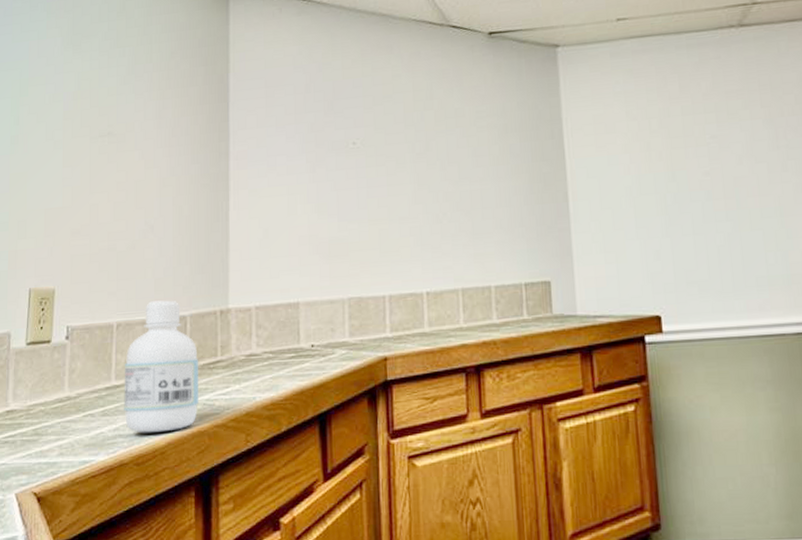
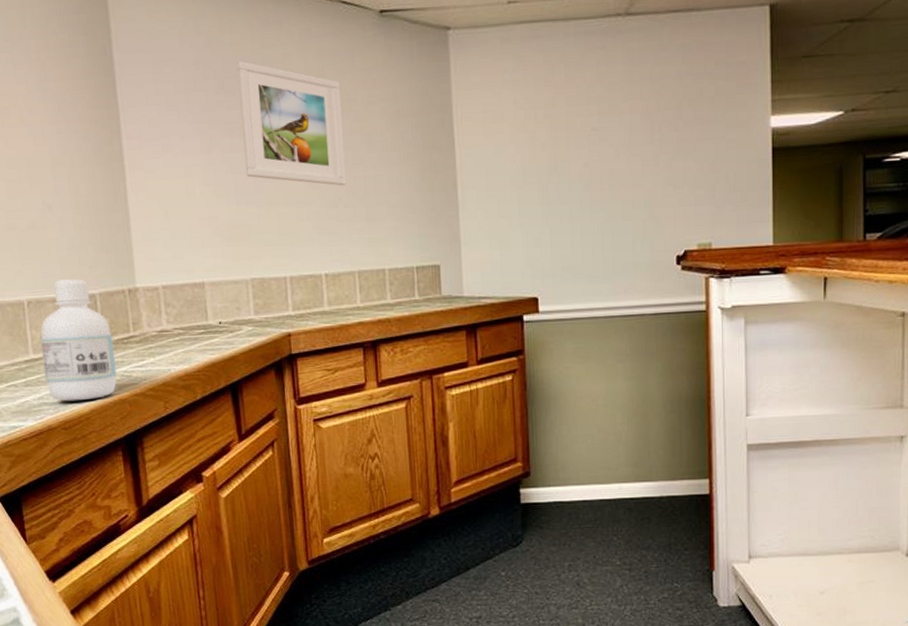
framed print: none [346,83,452,201] -> present [236,61,346,186]

